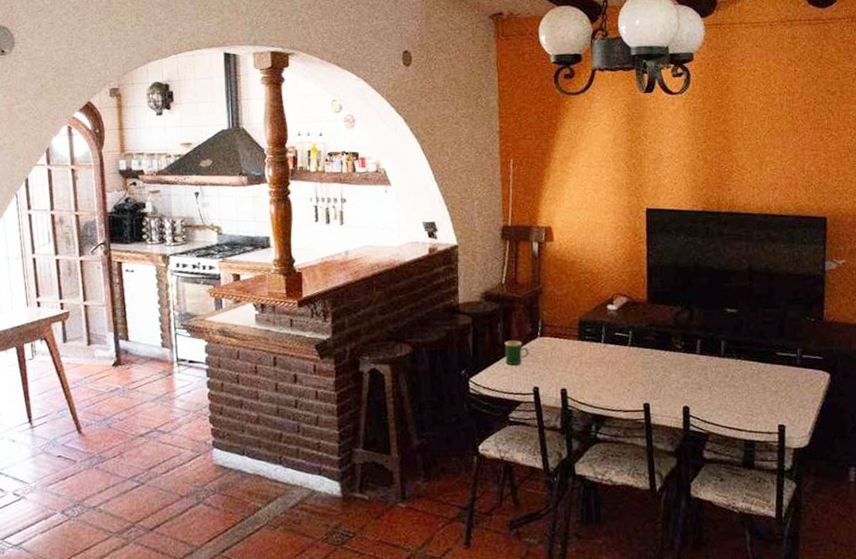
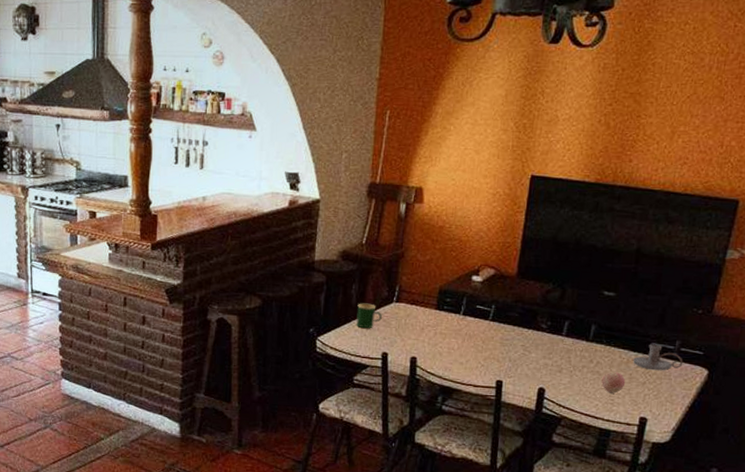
apple: none [738,384,760,405] -> present [601,372,626,394]
candle holder: none [763,354,807,379] -> present [633,344,683,371]

